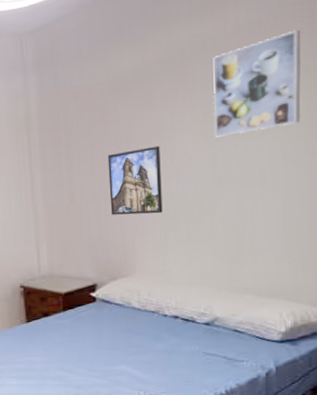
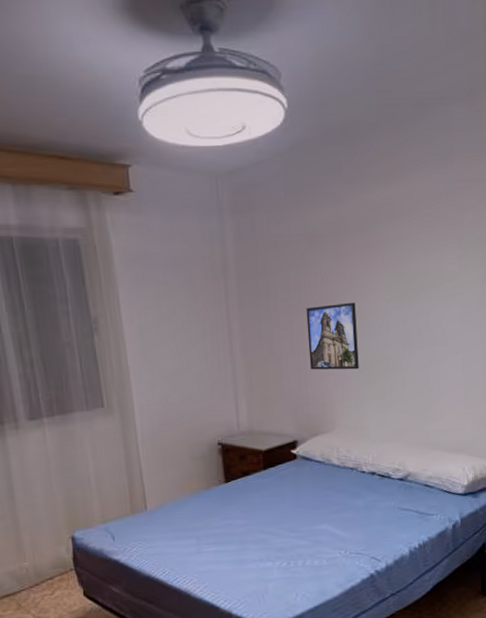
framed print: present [213,30,301,137] -> none [401,205,475,298]

